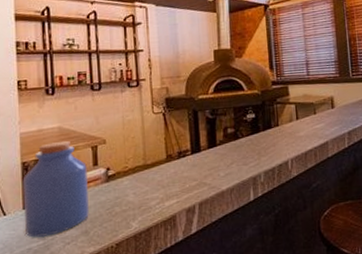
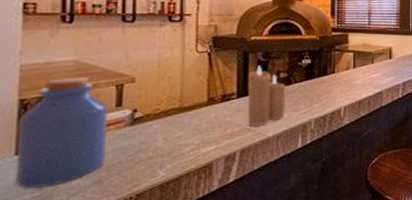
candle: none [199,123,236,181] -> present [247,66,286,126]

